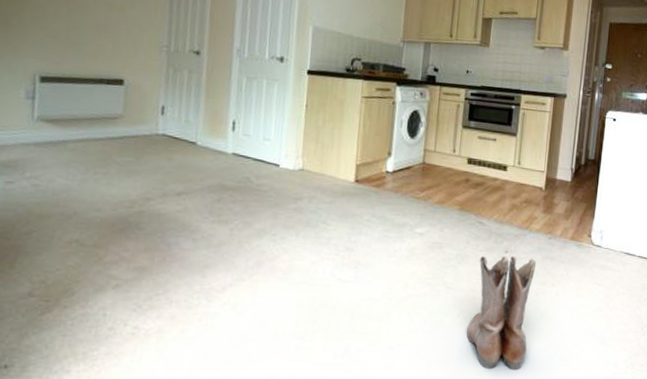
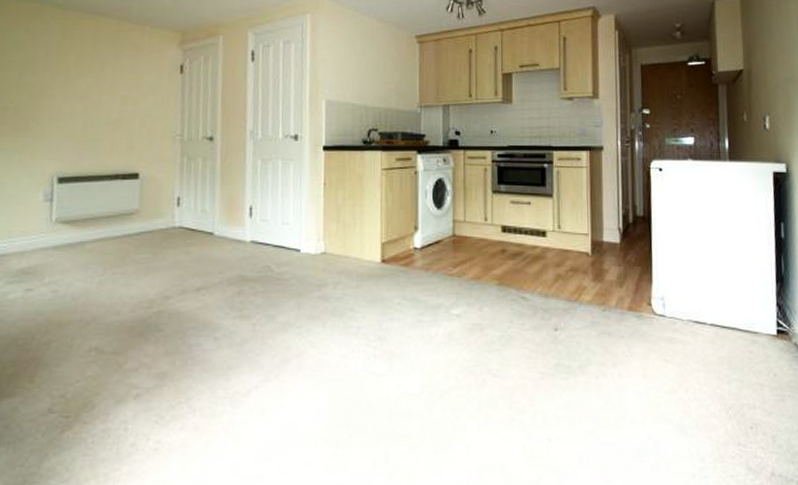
boots: present [467,255,537,369] -> none [521,333,593,471]

